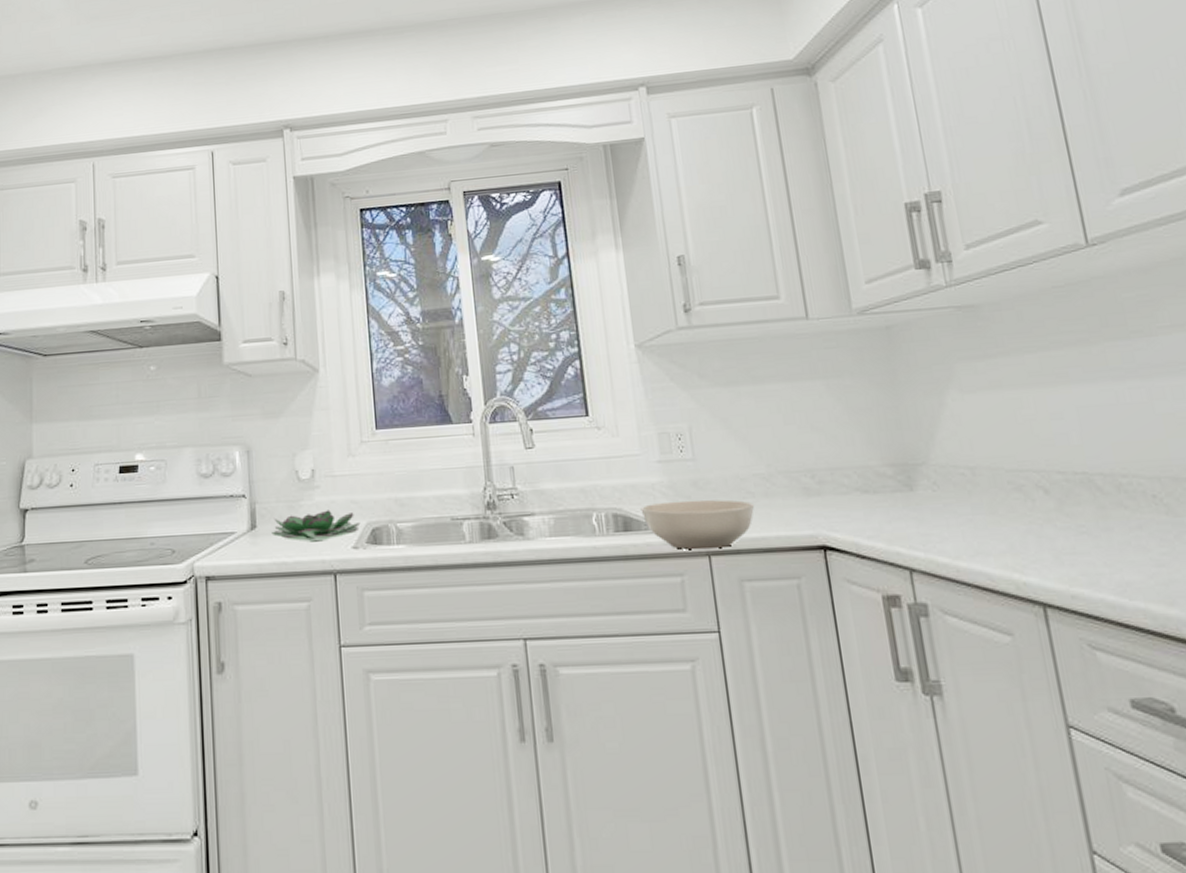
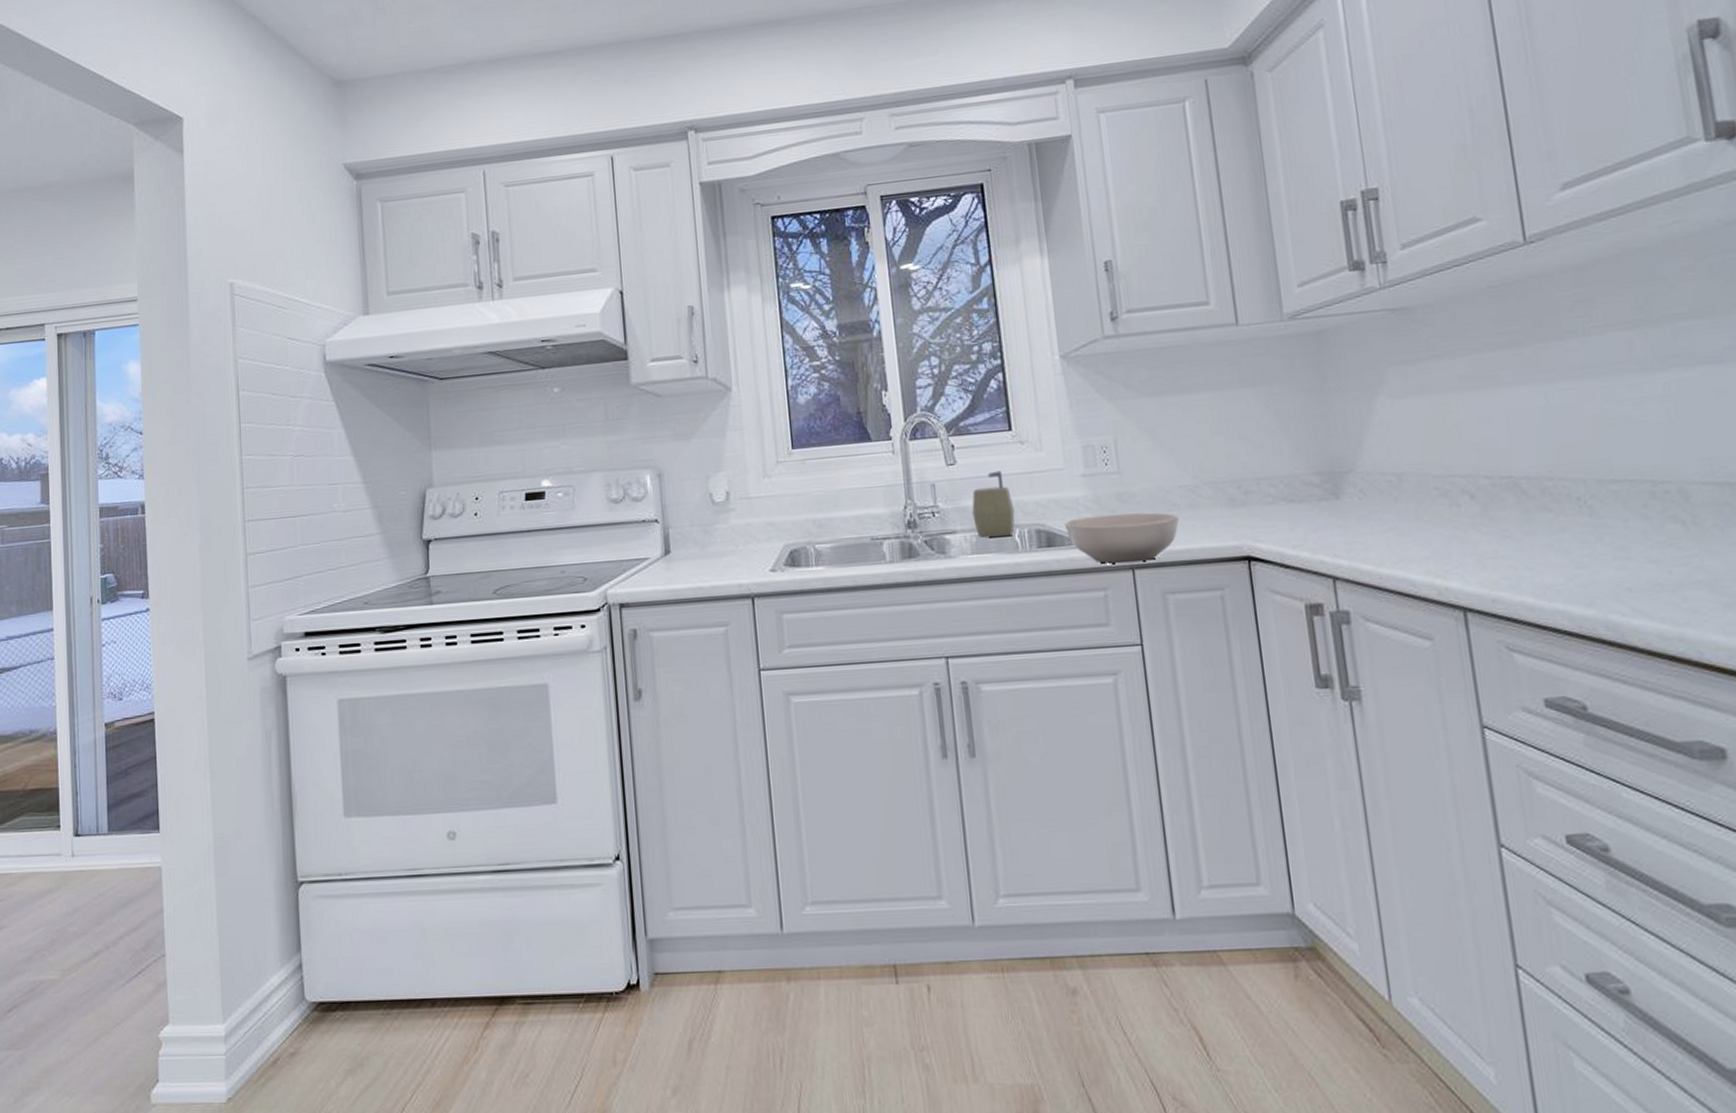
succulent plant: present [271,510,361,542] -> none [686,533,778,566]
soap dispenser: none [550,455,592,522] -> present [972,470,1015,539]

